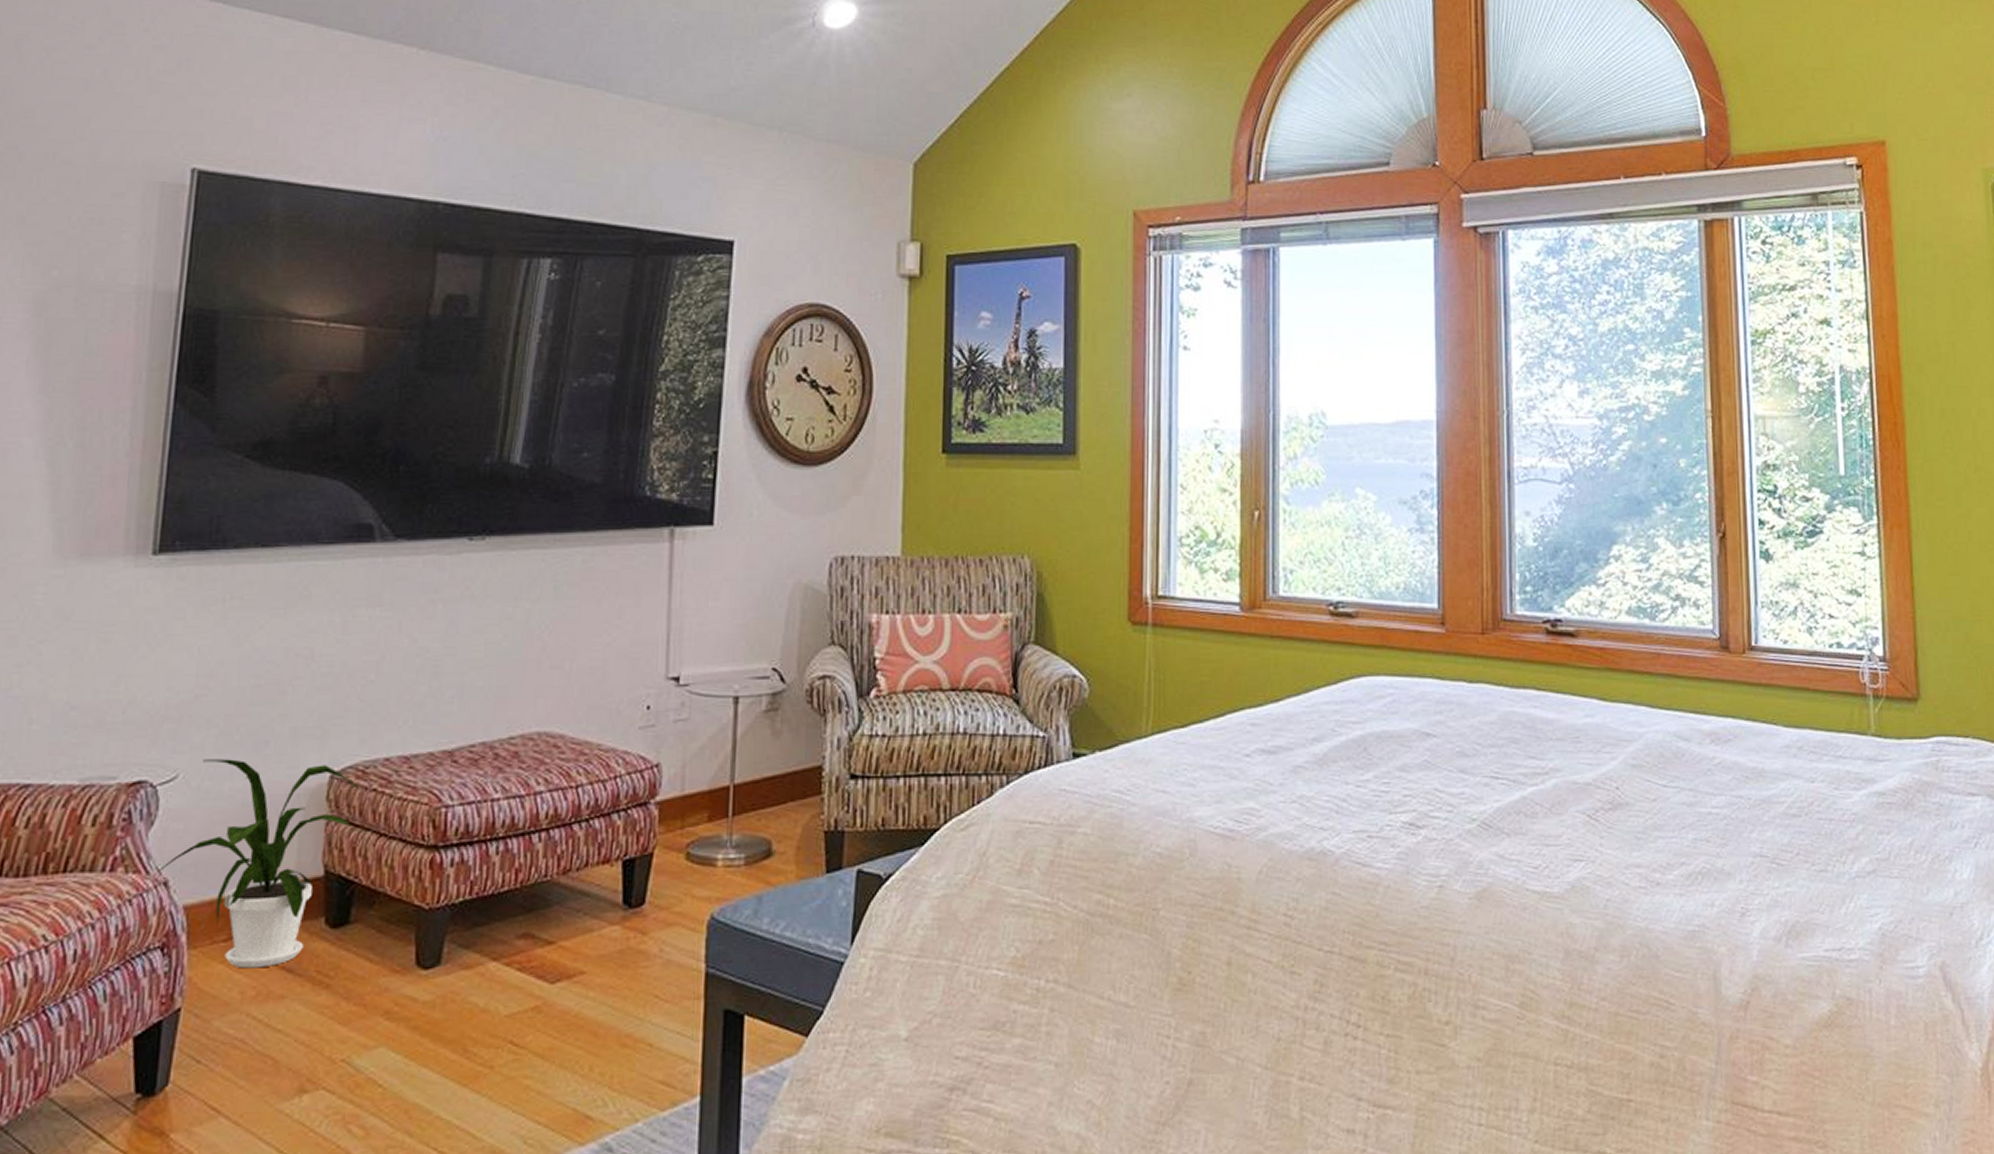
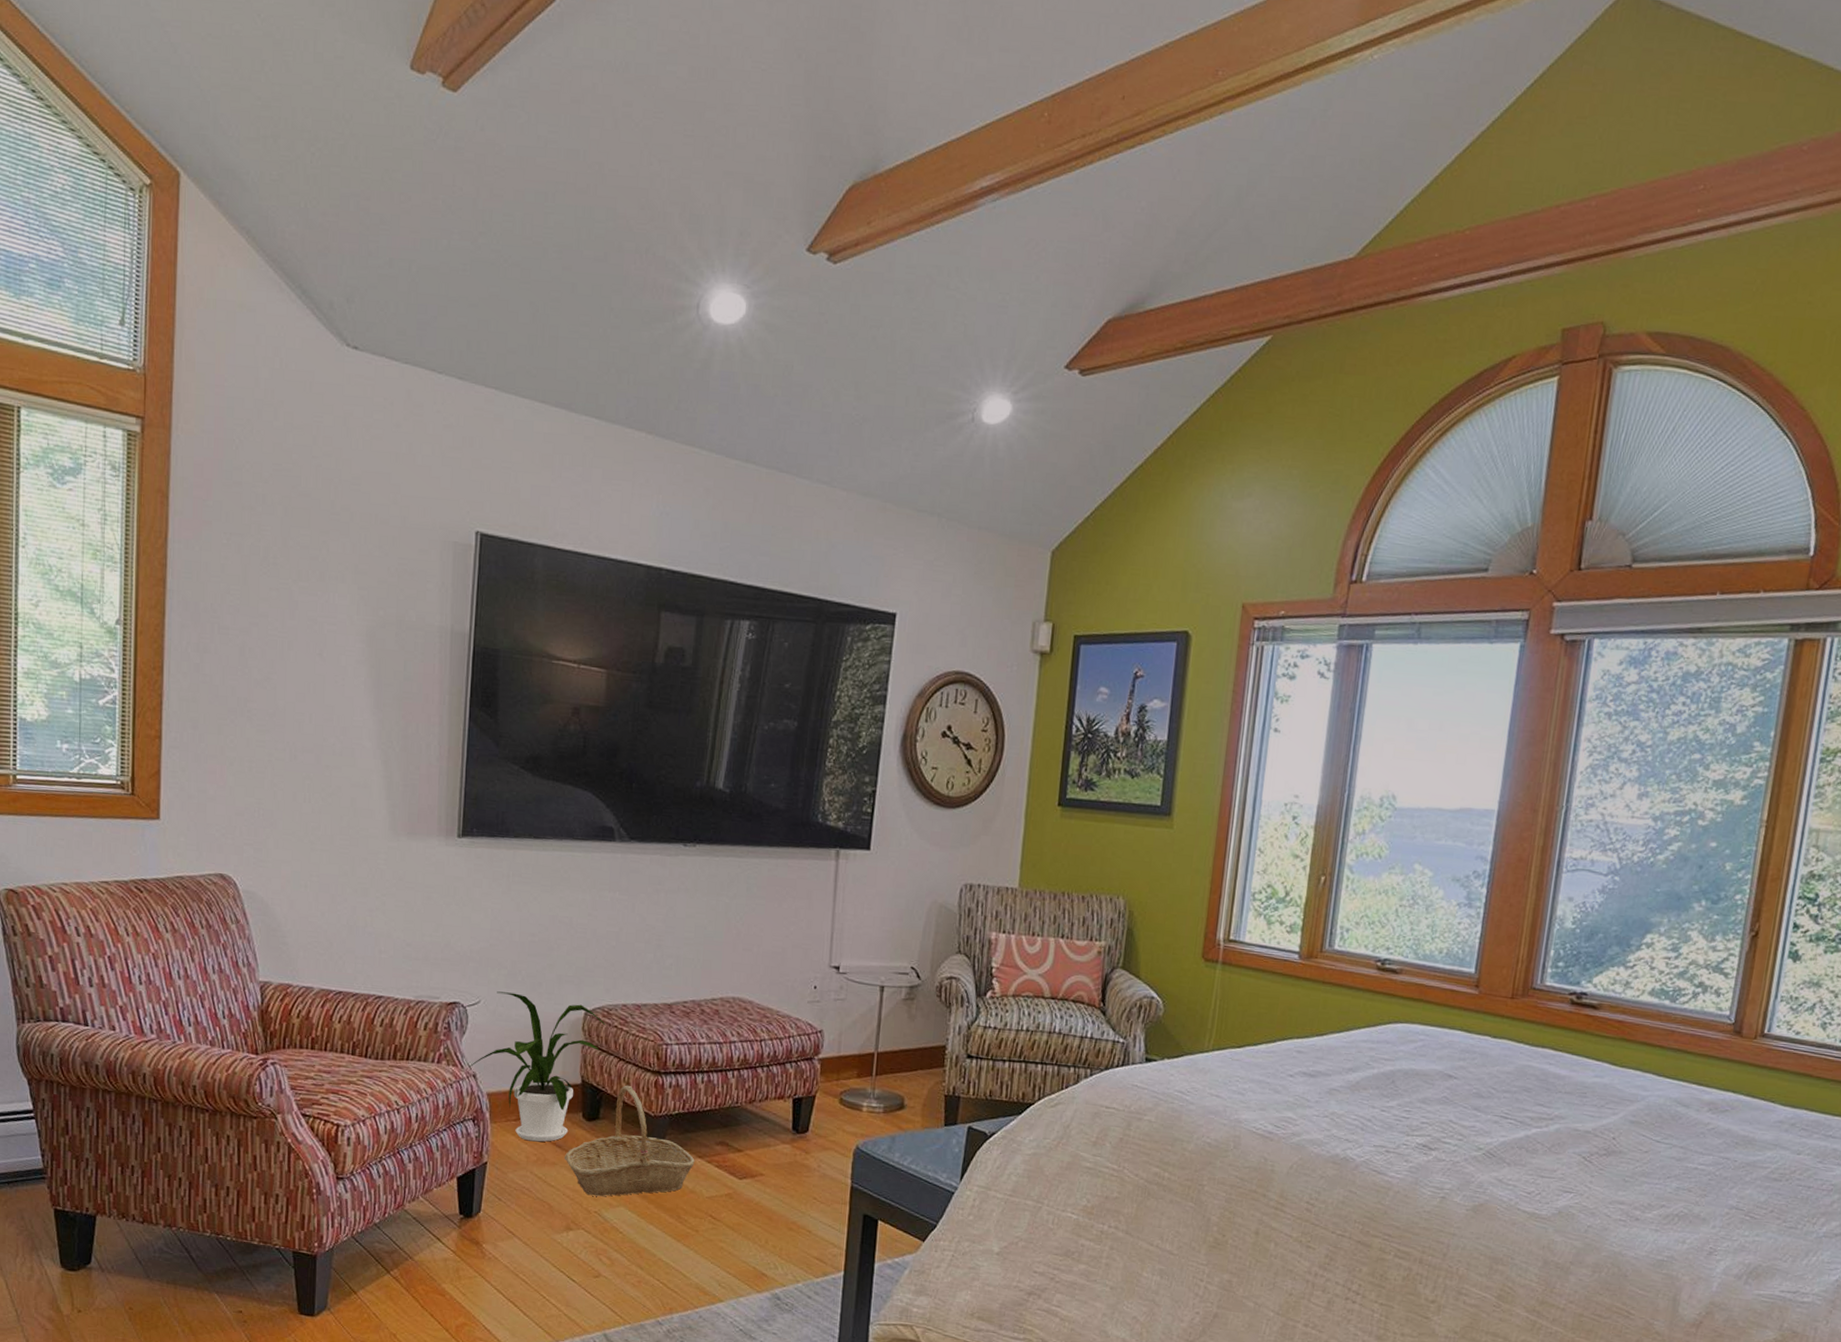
basket: none [296,869,488,1037] -> present [564,1085,695,1197]

